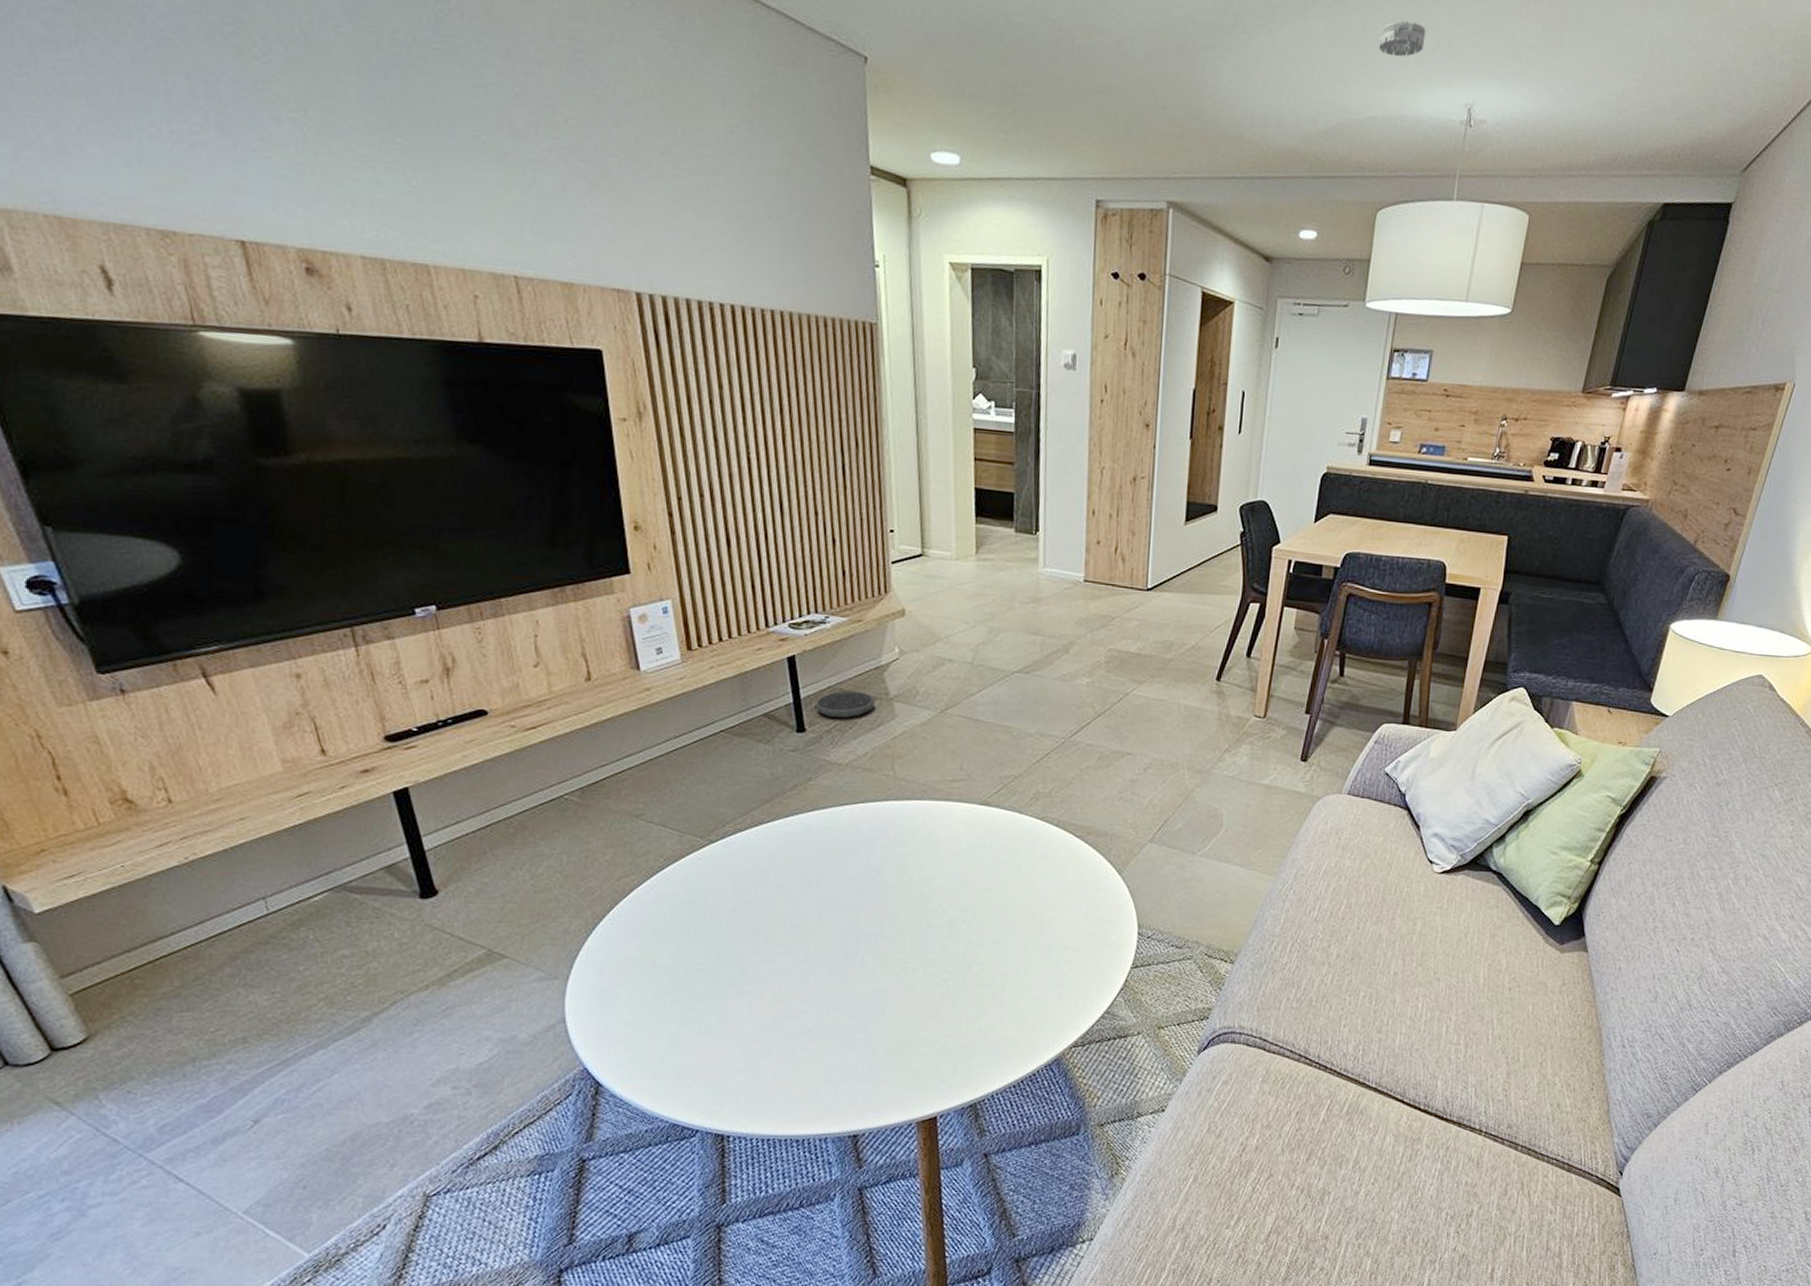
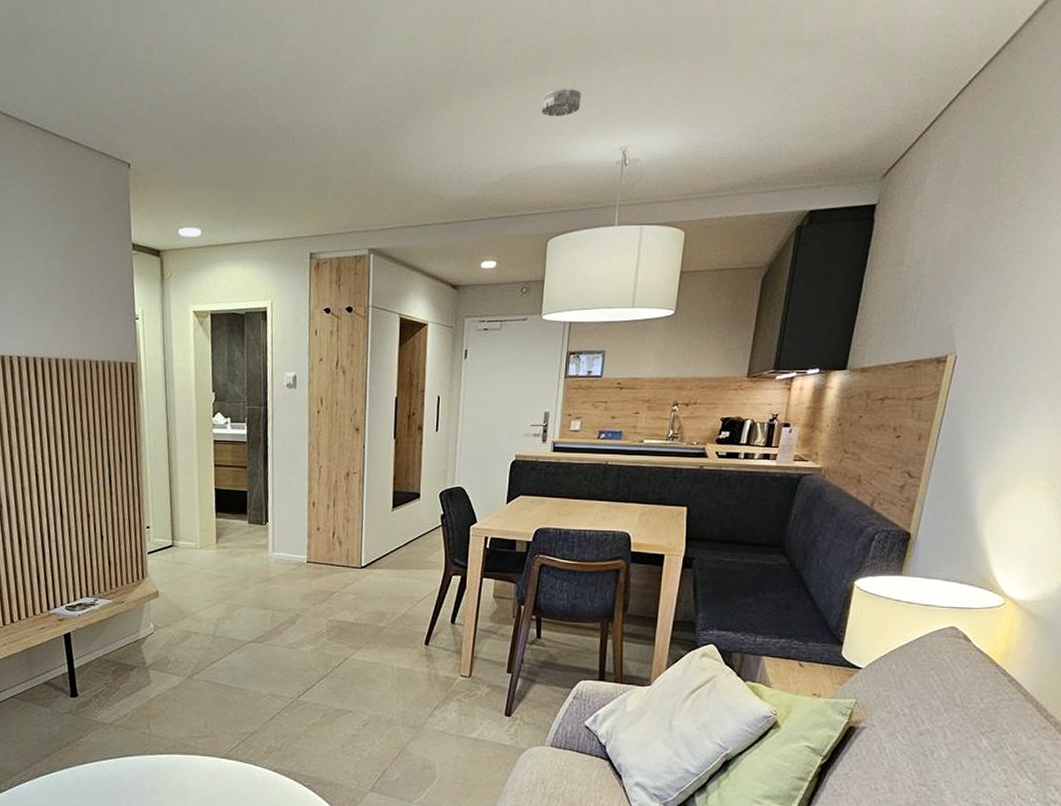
speaker: present [813,691,875,719] -> none [84,661,134,685]

